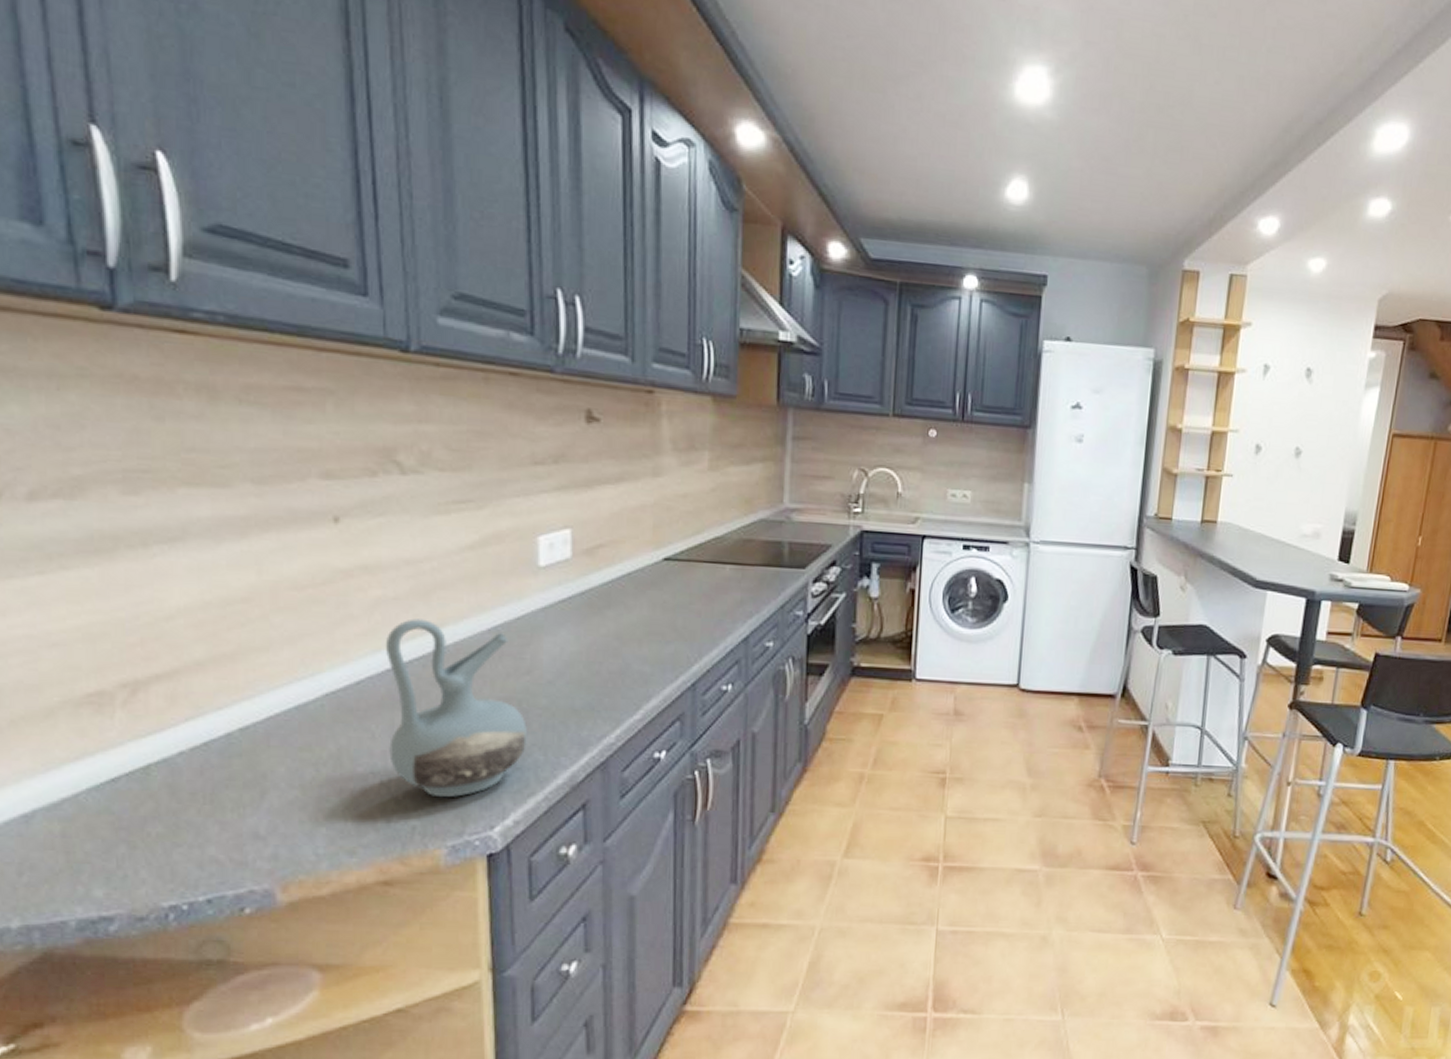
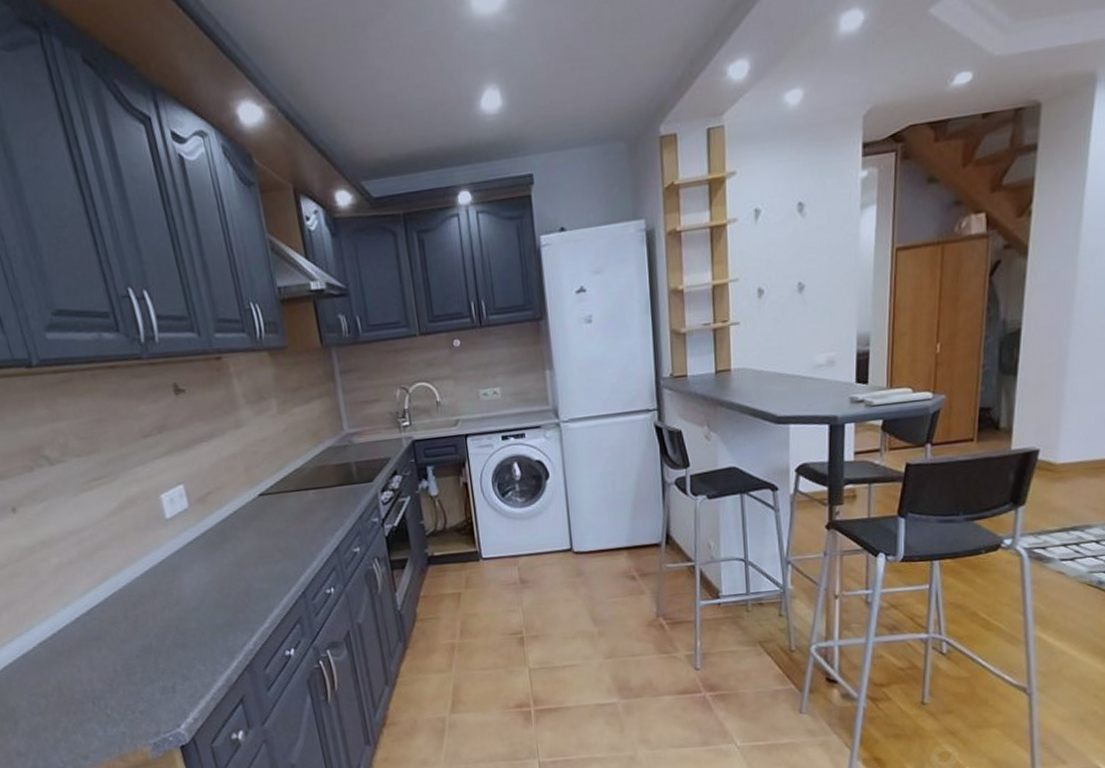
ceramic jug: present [385,618,527,798] -> none [70,575,190,709]

